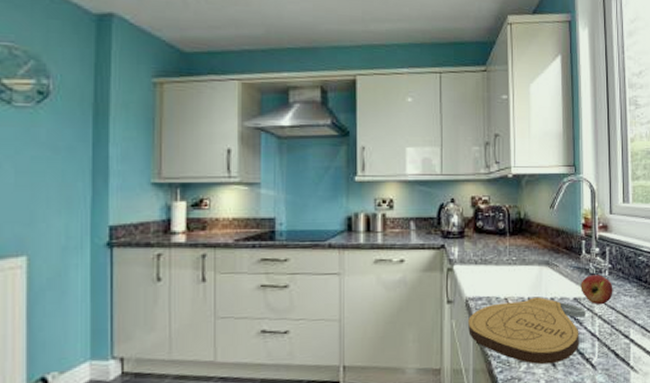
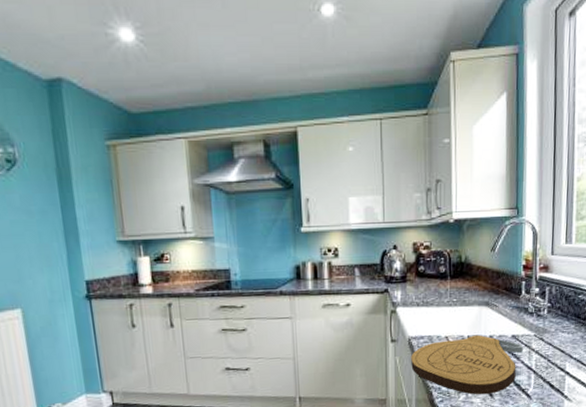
apple: present [581,275,613,305] -> none [519,313,551,342]

